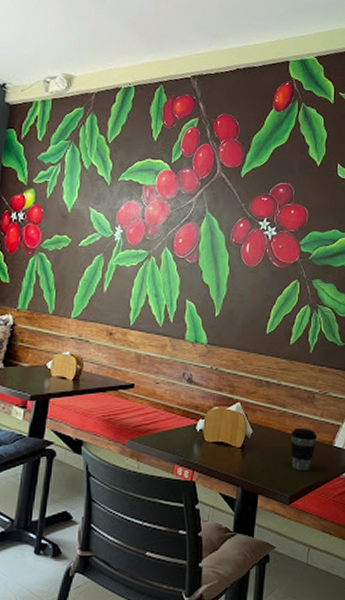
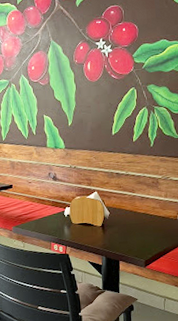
coffee cup: present [290,427,318,472] -> none [141,207,164,241]

